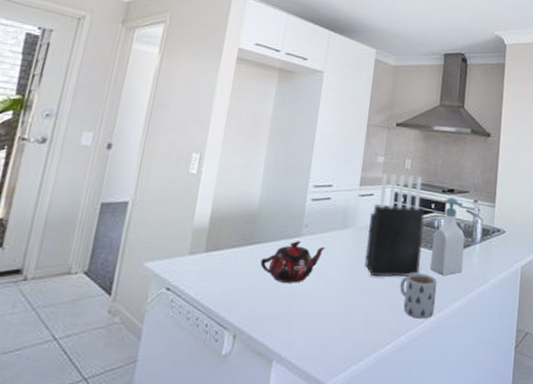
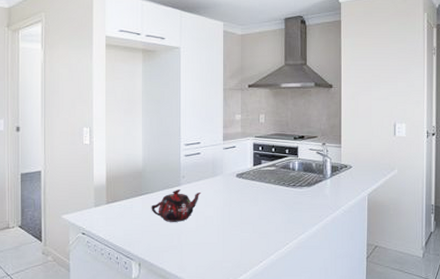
knife block: present [364,174,425,277] -> none [234,128,281,212]
mug: present [400,273,437,319] -> none [266,206,297,242]
soap bottle: present [430,197,465,276] -> none [289,143,318,207]

